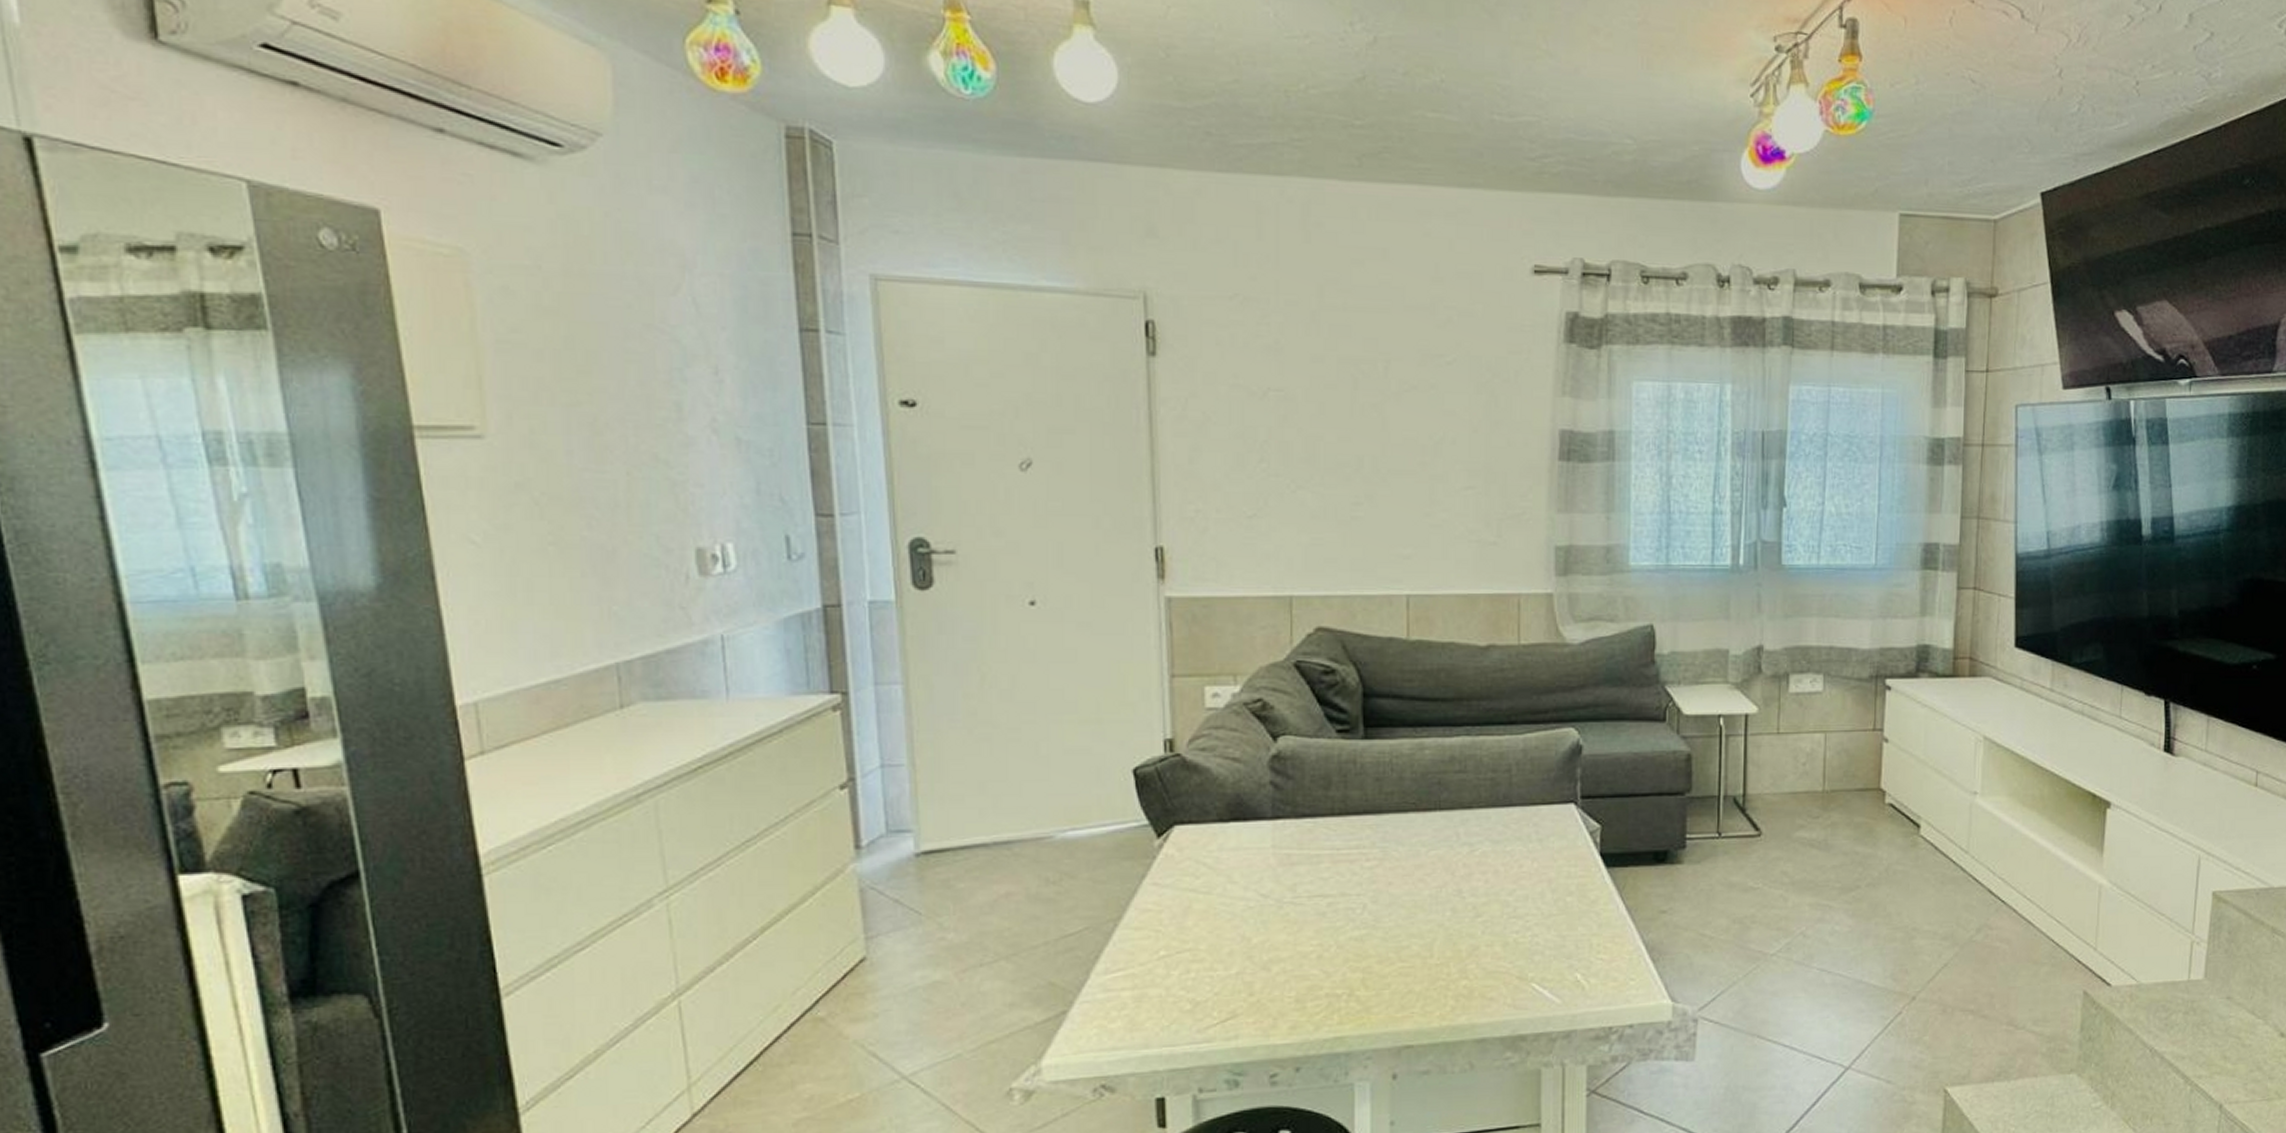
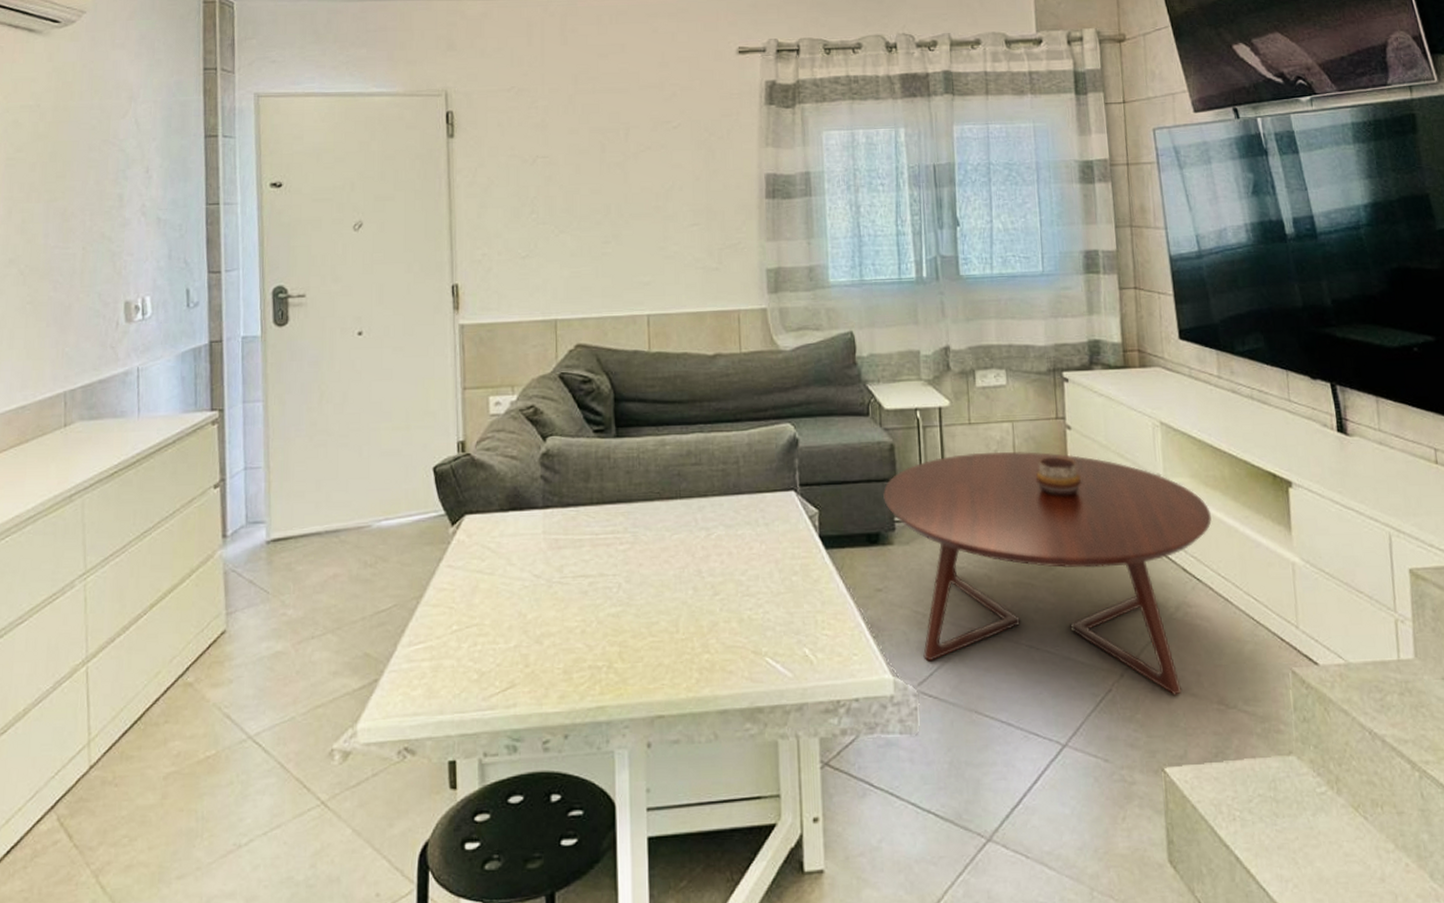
coffee table: none [1675,765,2024,1017] -> present [883,452,1212,695]
decorative bowl: none [1844,772,1893,814] -> present [1035,457,1081,496]

